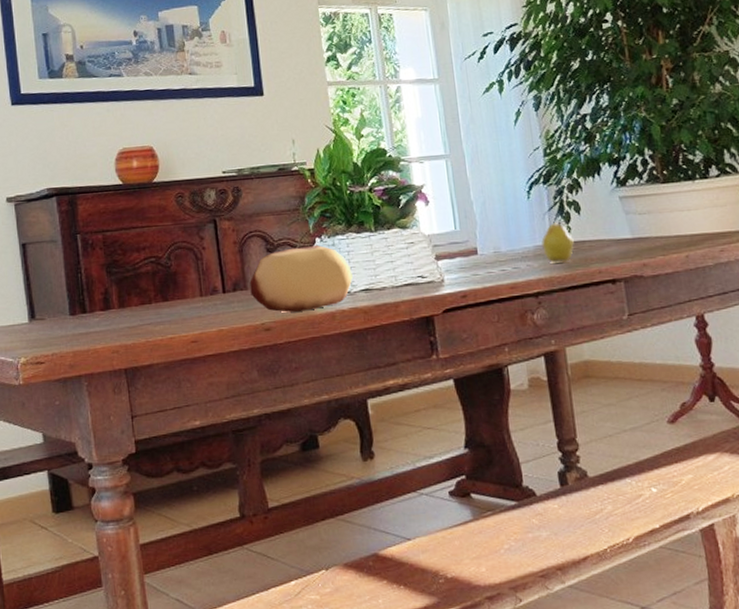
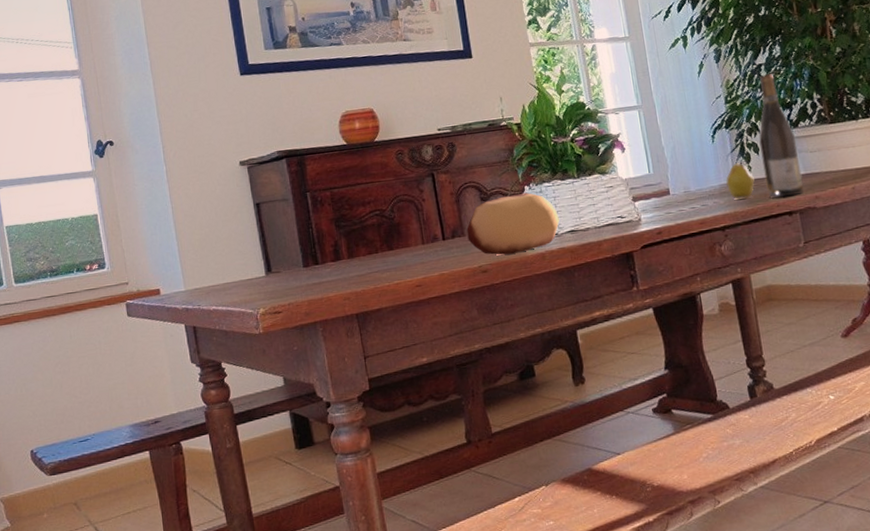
wine bottle: none [580,124,631,263] -> present [759,73,805,198]

